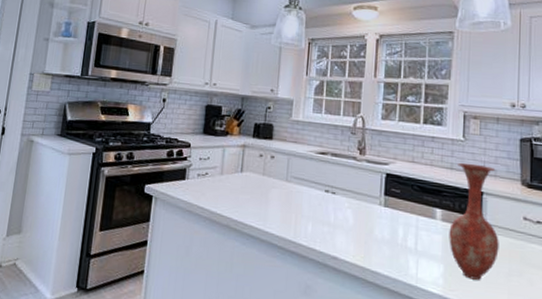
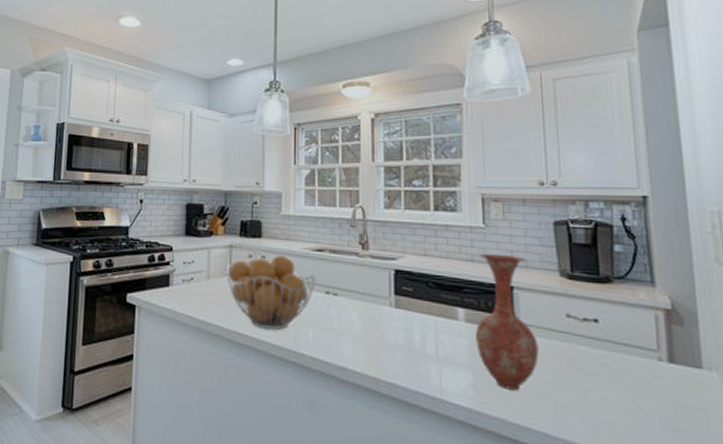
fruit basket: none [238,155,319,223] -> present [226,254,317,330]

